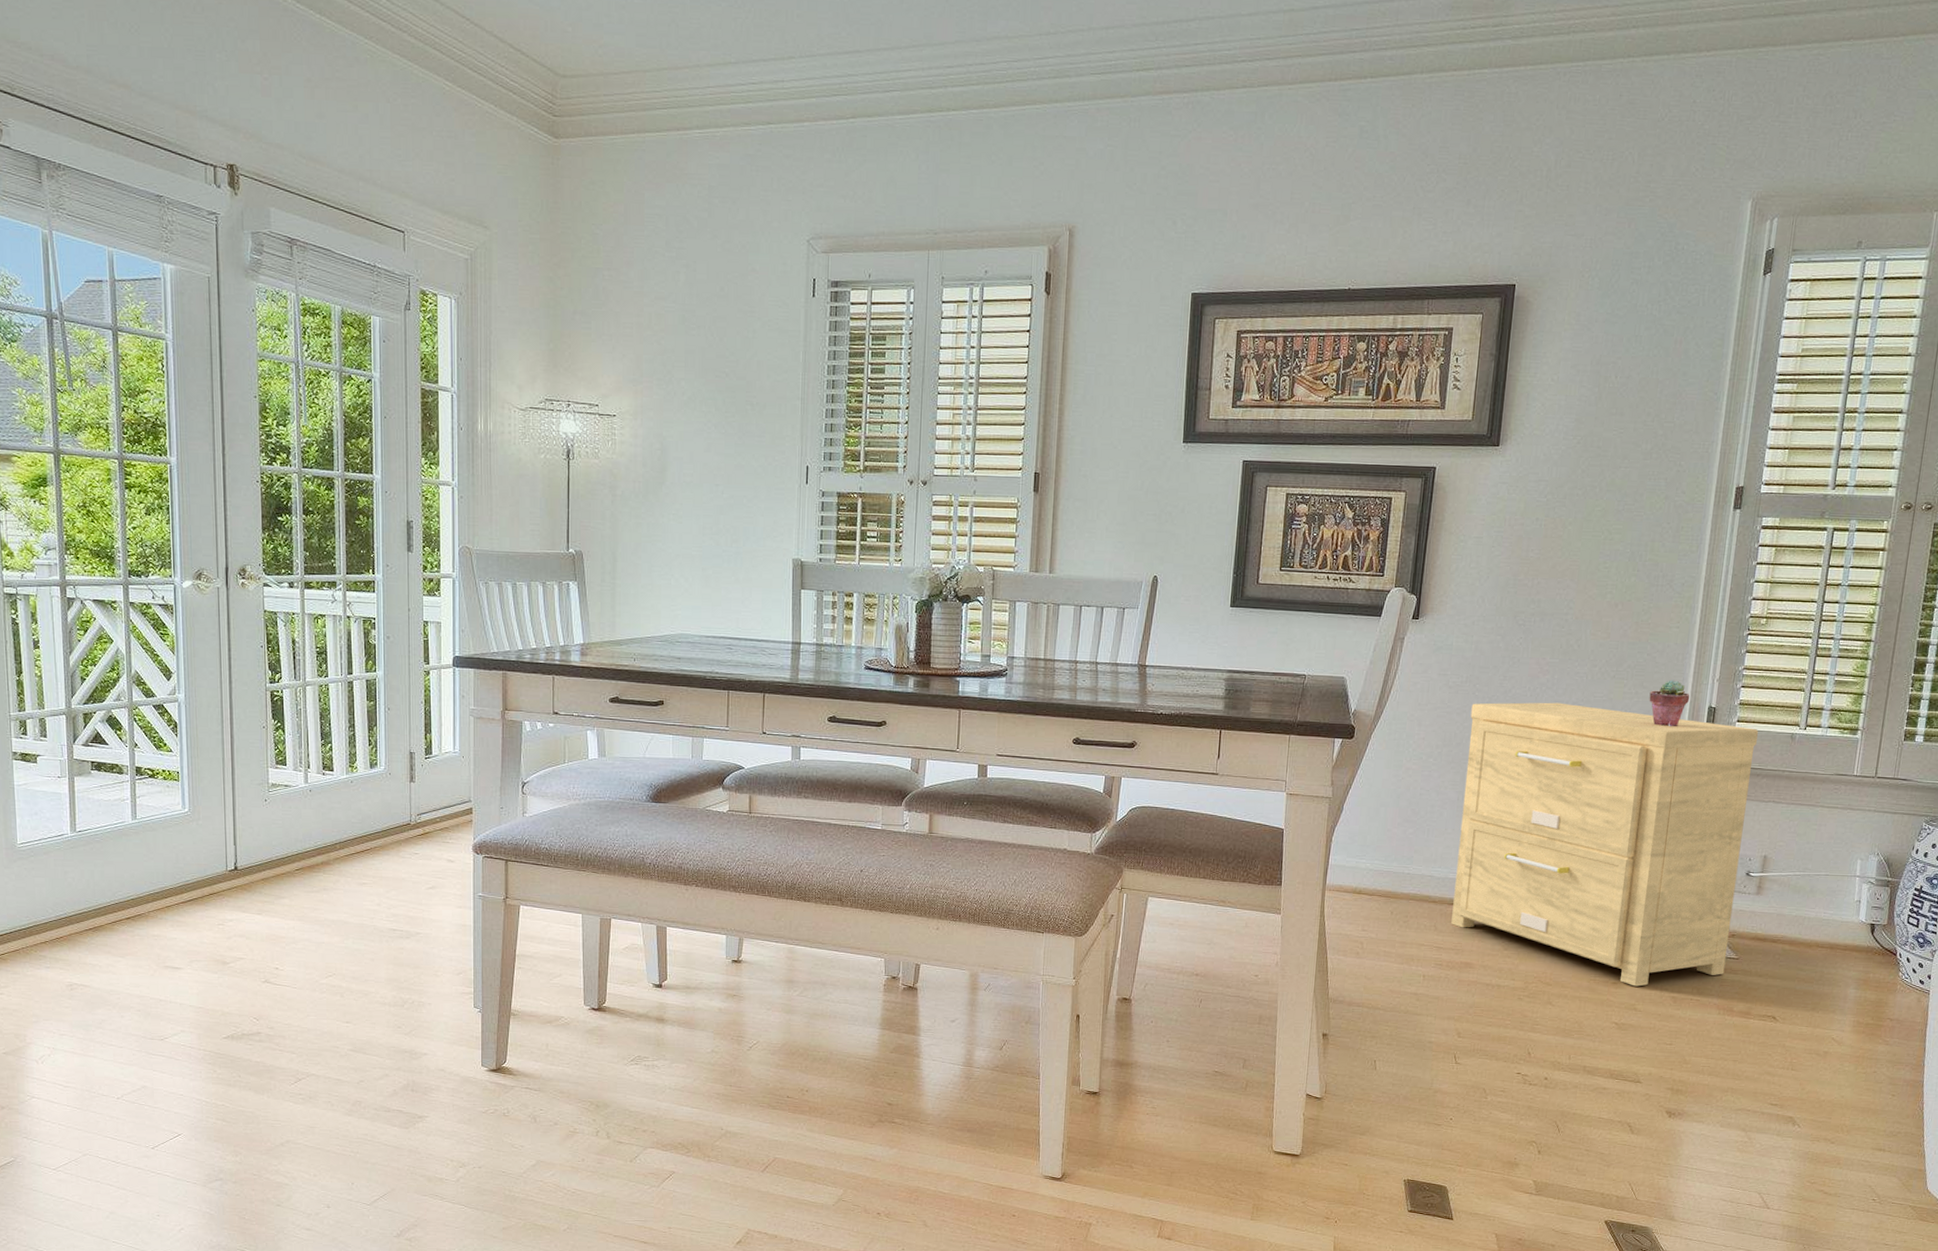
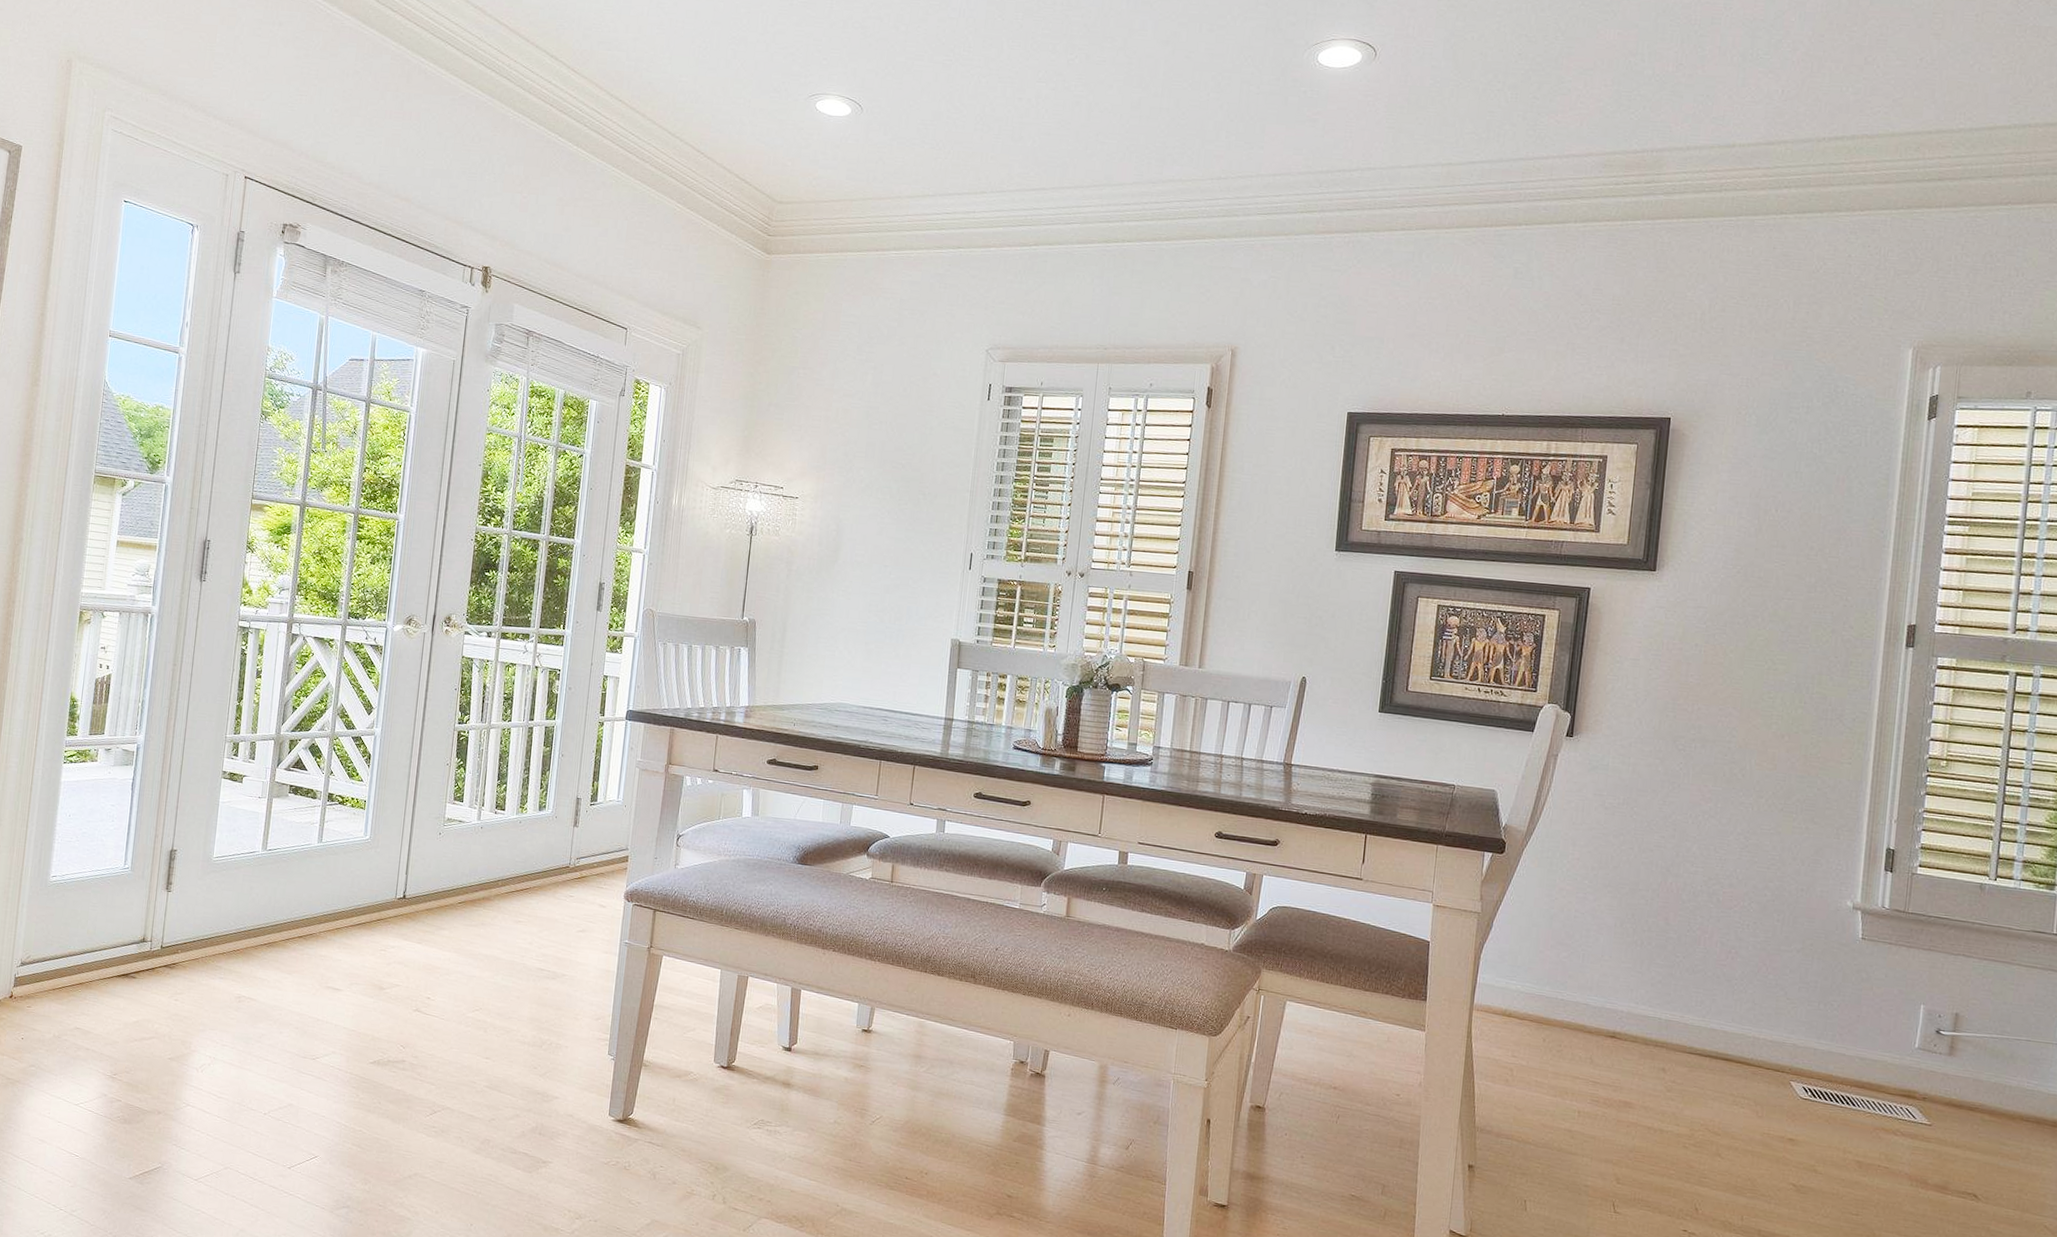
side table: present [1451,702,1758,987] -> none [1609,826,1943,1146]
potted succulent: present [1649,680,1690,726] -> none [1820,817,1866,867]

